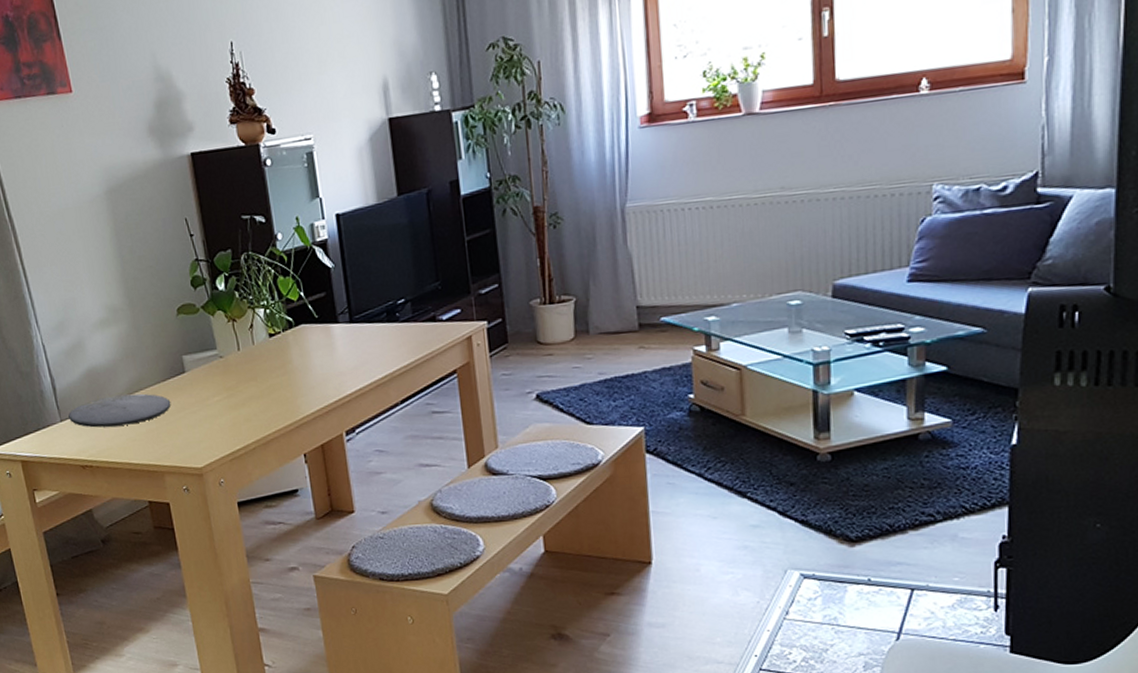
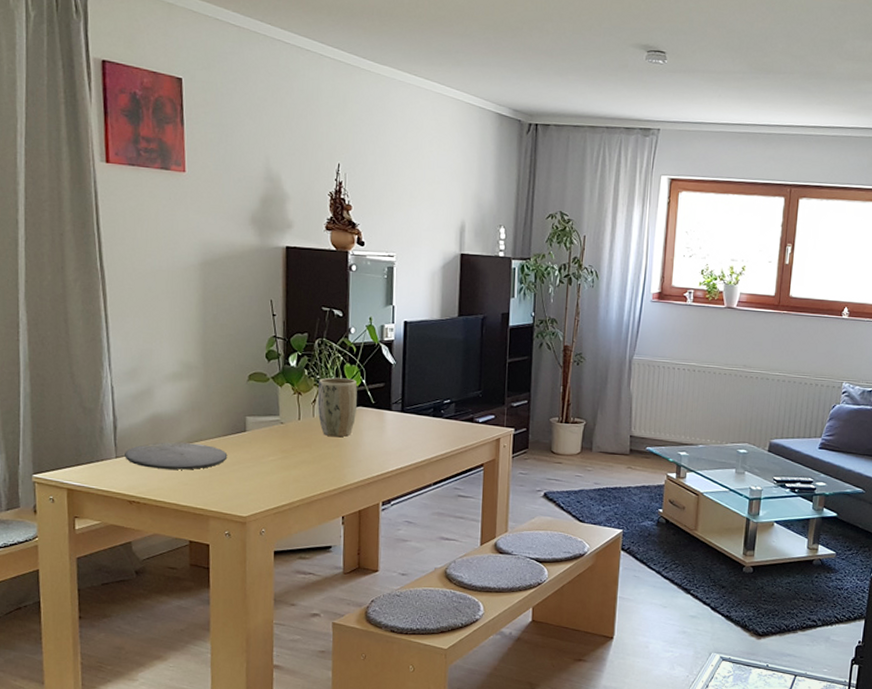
plant pot: none [252,293,300,365] -> present [317,377,357,438]

